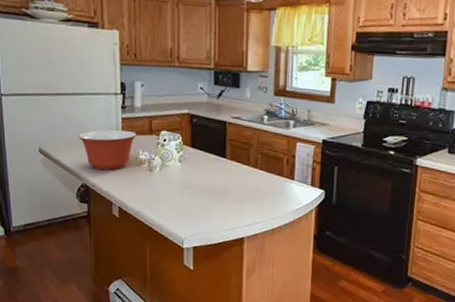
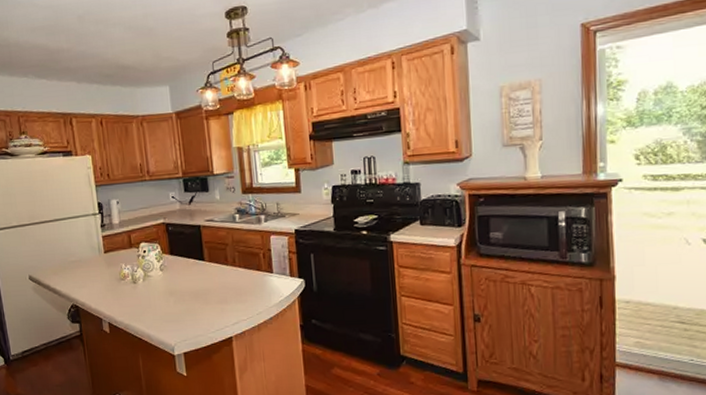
mixing bowl: present [78,129,137,171] -> none [64,247,118,289]

